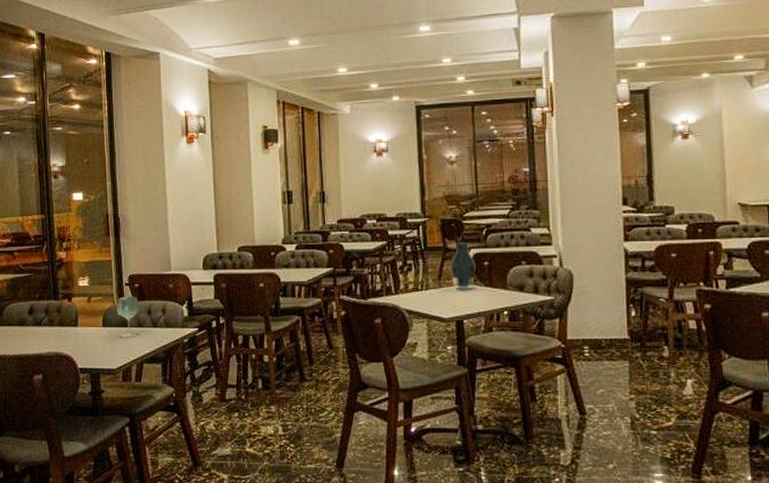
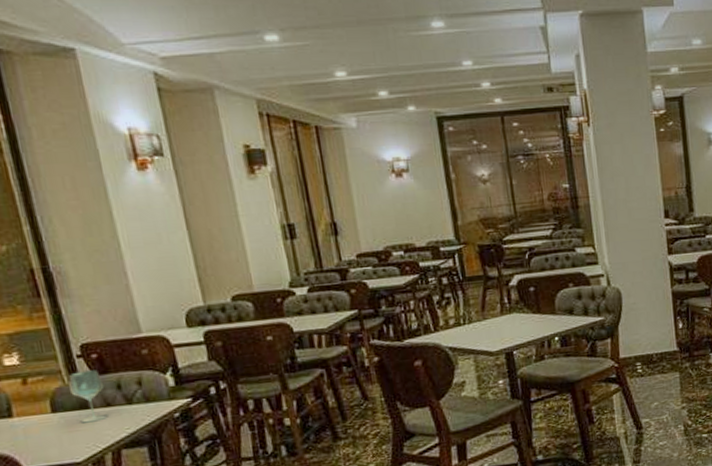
vase: present [450,242,477,291] -> none [493,268,522,322]

